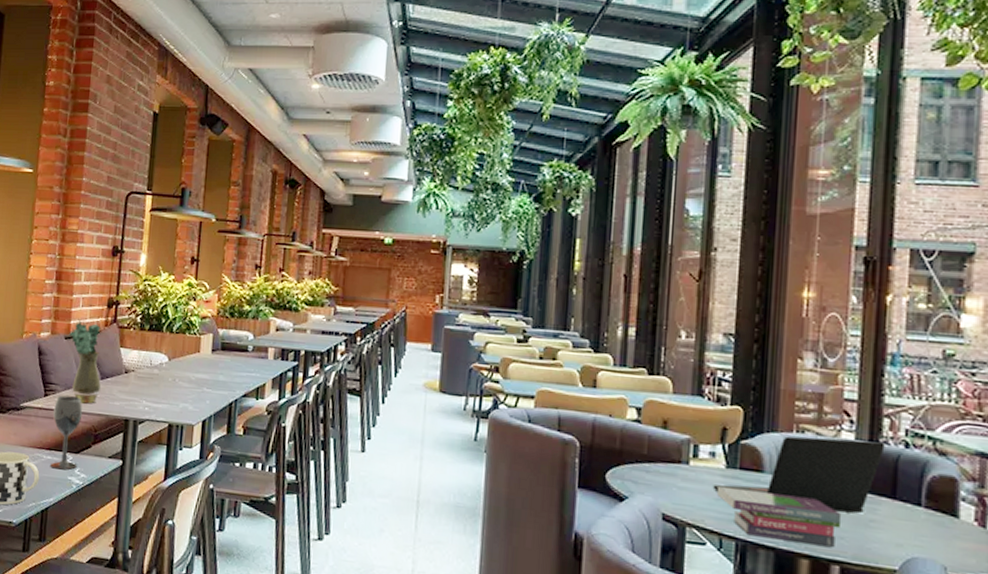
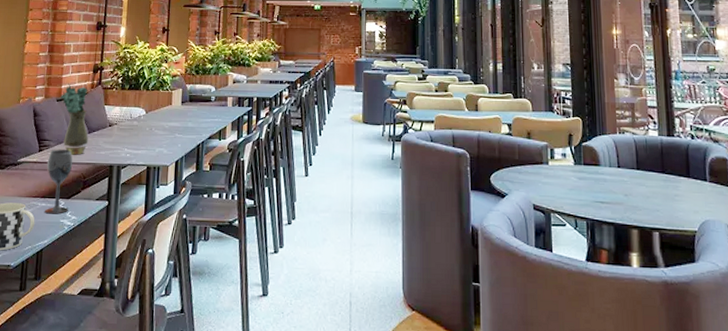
laptop: present [712,436,885,514] -> none [566,135,679,191]
books: present [717,485,840,548] -> none [570,179,655,219]

